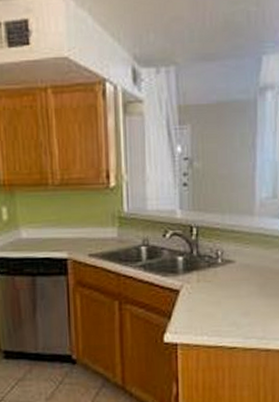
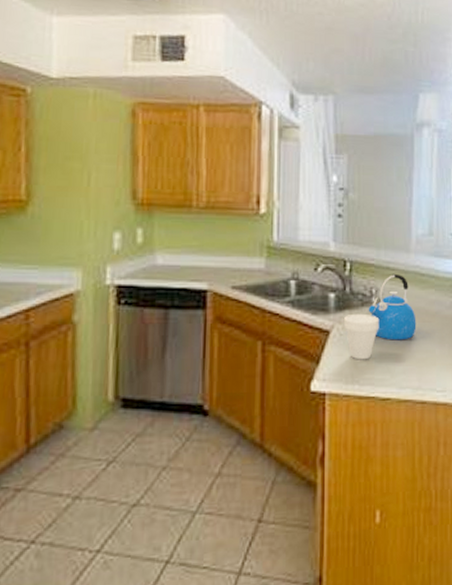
cup: none [192,273,226,315] -> present [344,313,380,360]
kettle: none [214,236,261,297] -> present [368,273,417,340]

